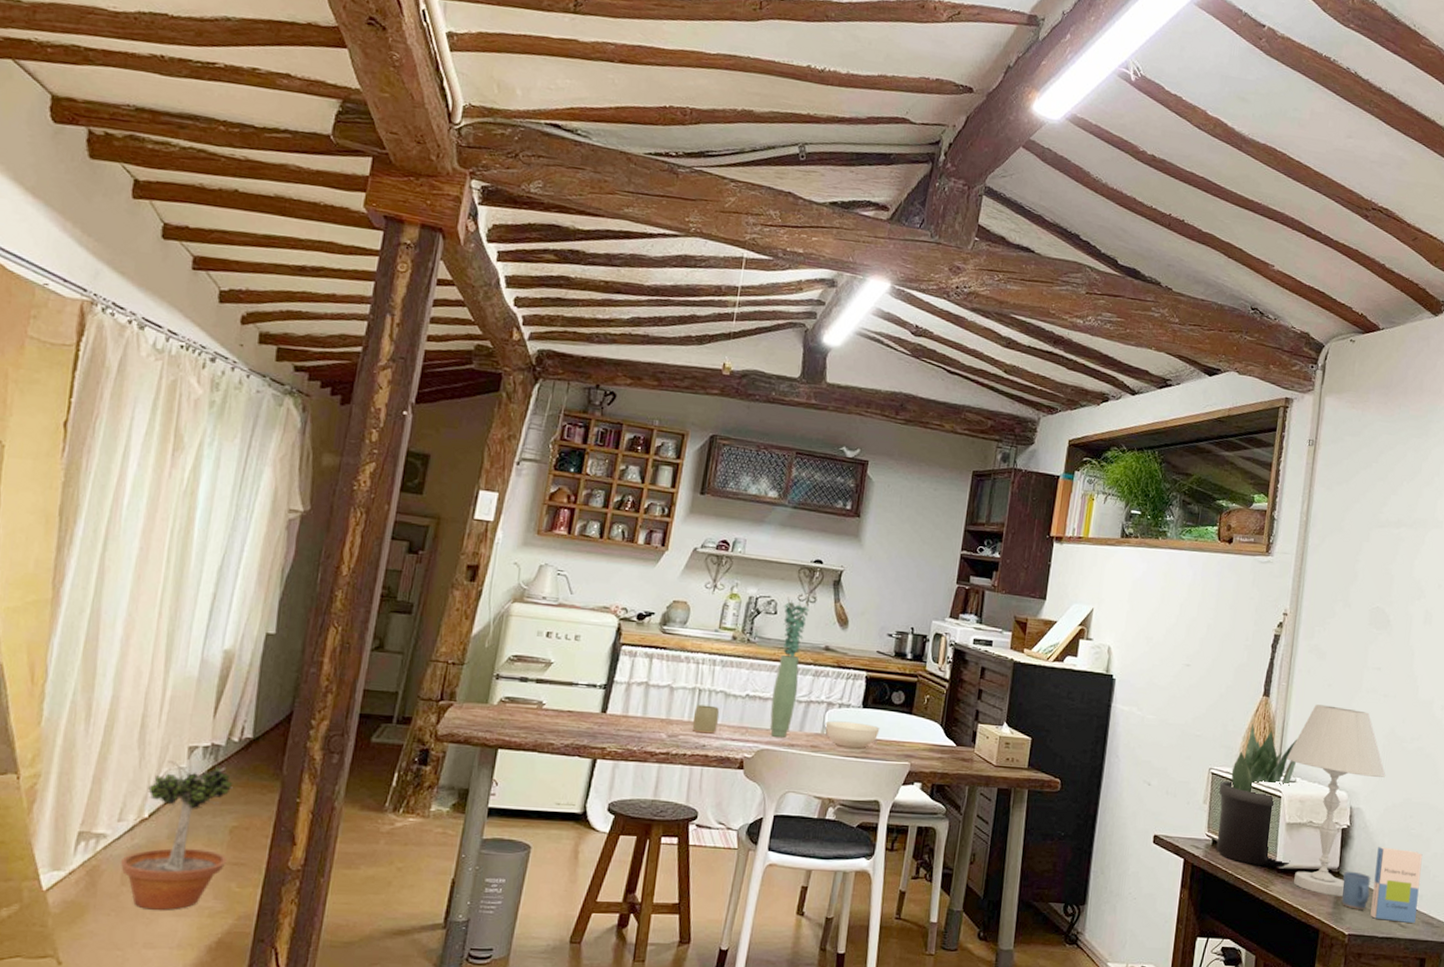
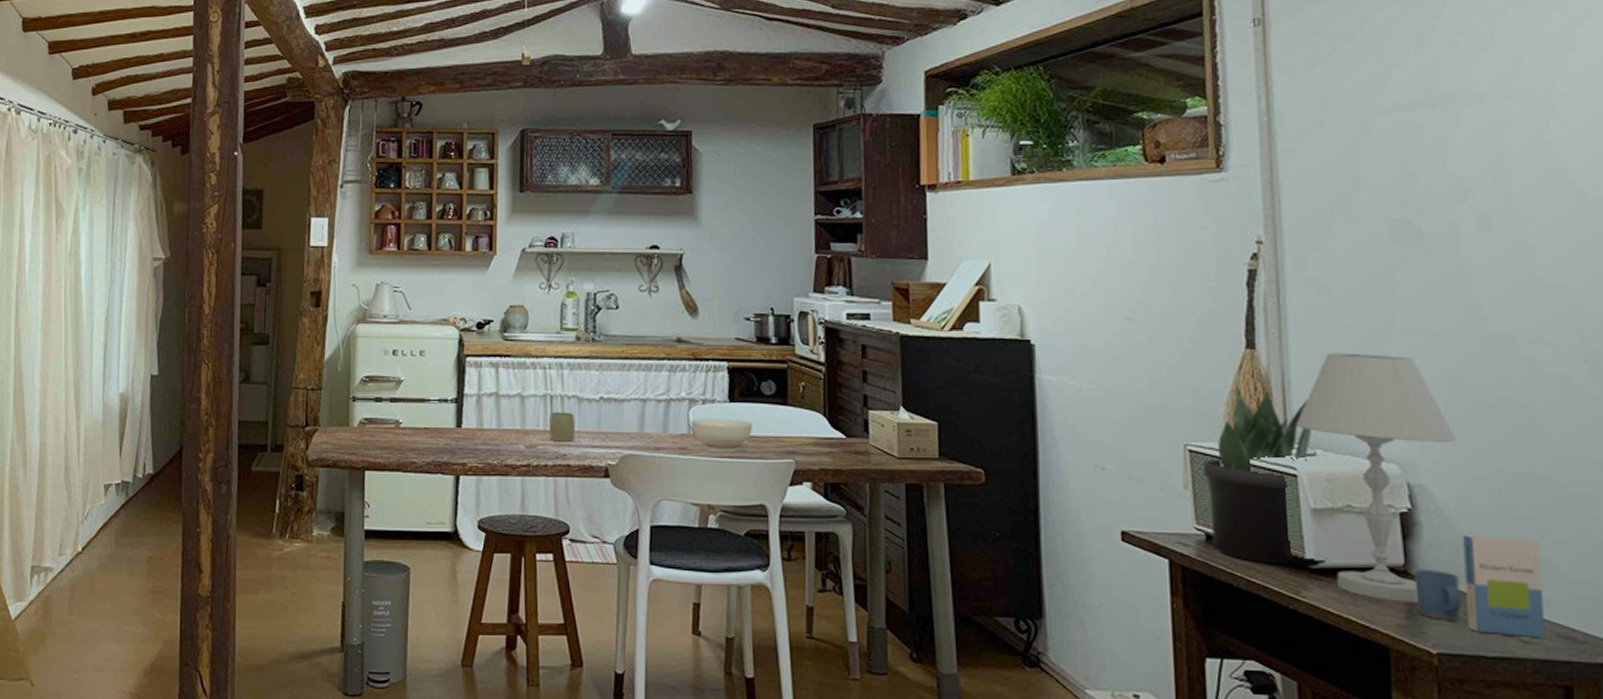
potted tree: present [120,751,234,910] -> none [65,489,148,636]
vase: present [769,597,809,739] -> none [625,289,655,442]

